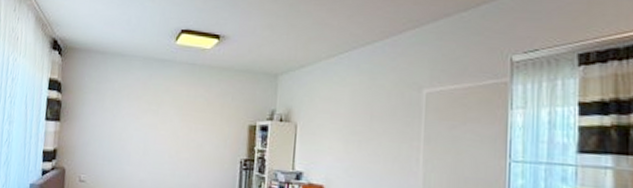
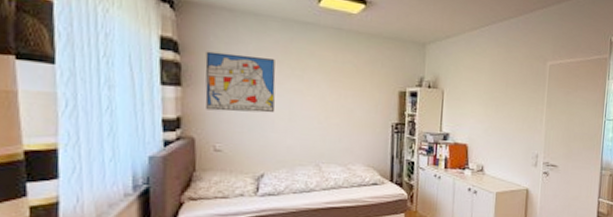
wall art: none [76,90,135,146] -> present [205,51,276,113]

